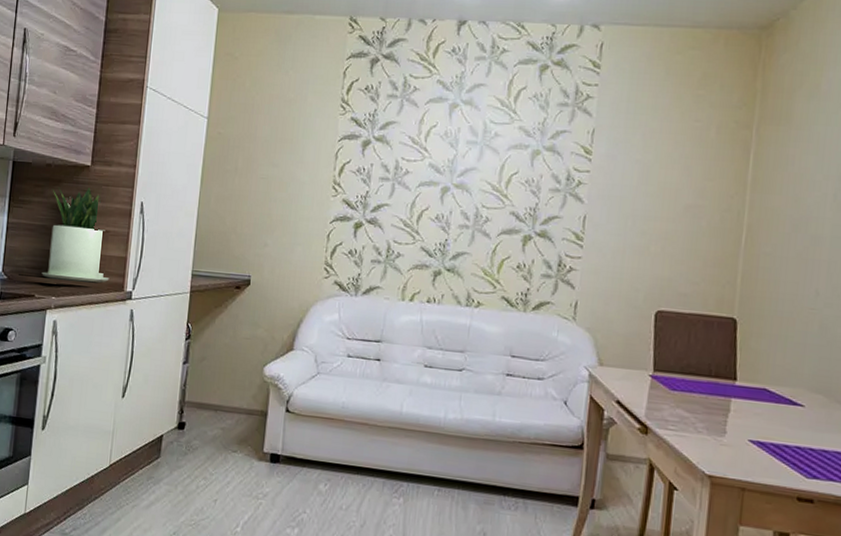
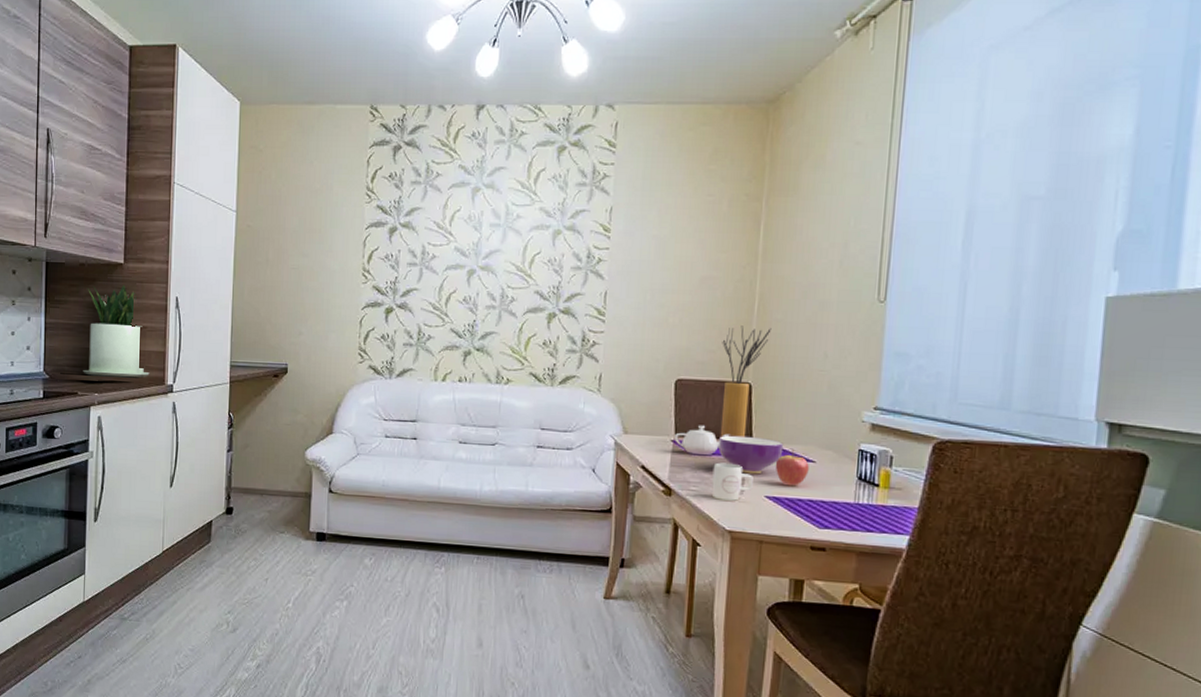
teapot: none [652,360,713,394] -> present [673,425,730,456]
mug: none [691,401,737,444] -> present [711,462,753,501]
bowl: none [699,373,770,416] -> present [718,435,784,475]
vase: none [701,257,760,376] -> present [720,325,772,438]
fruit: none [760,390,797,432] -> present [775,448,809,487]

